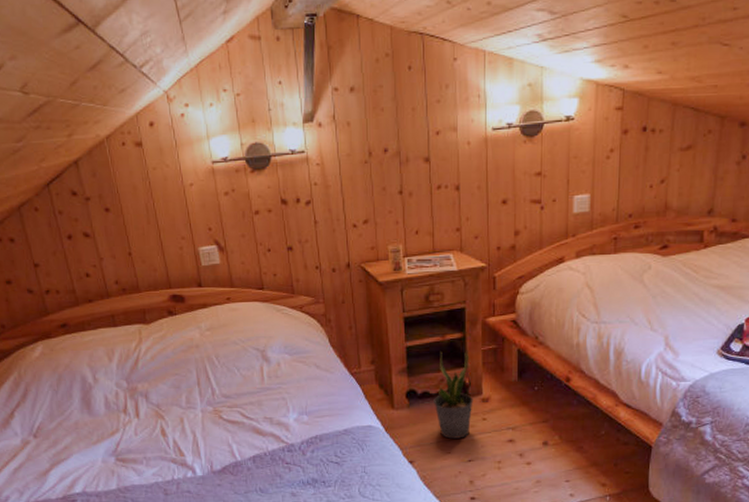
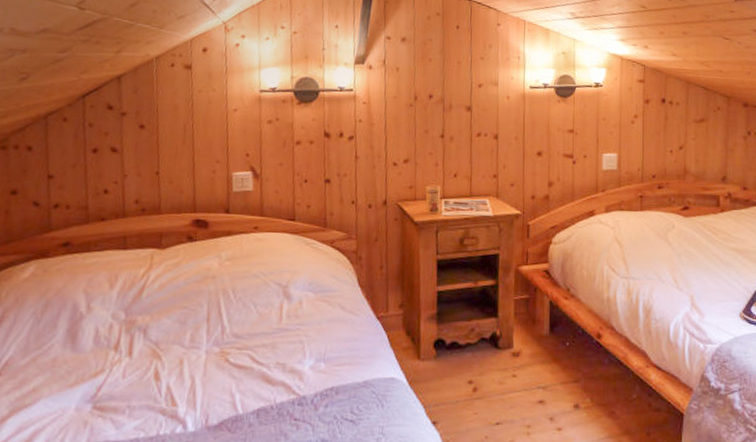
potted plant: present [434,350,473,439] -> none [462,297,504,397]

